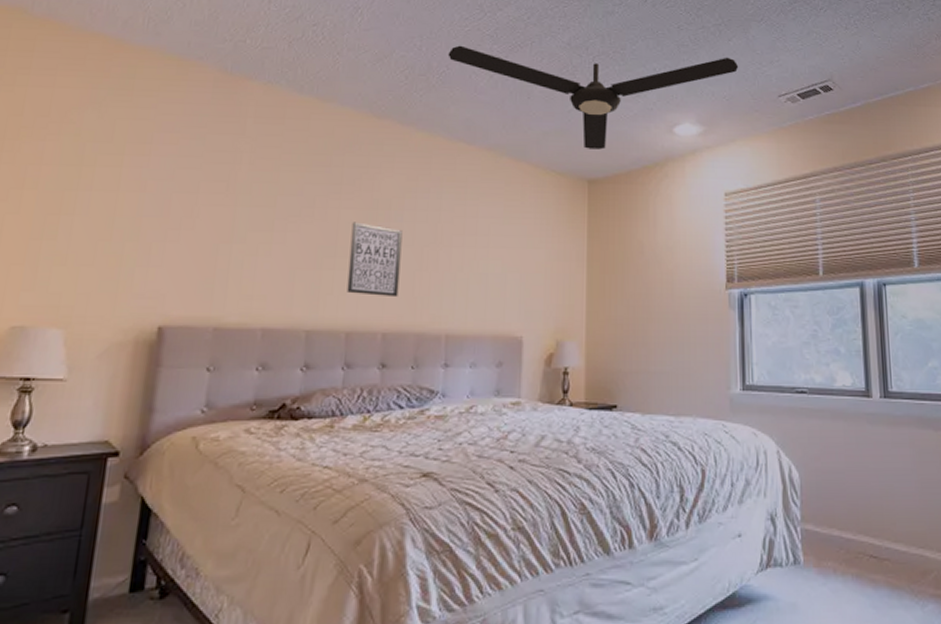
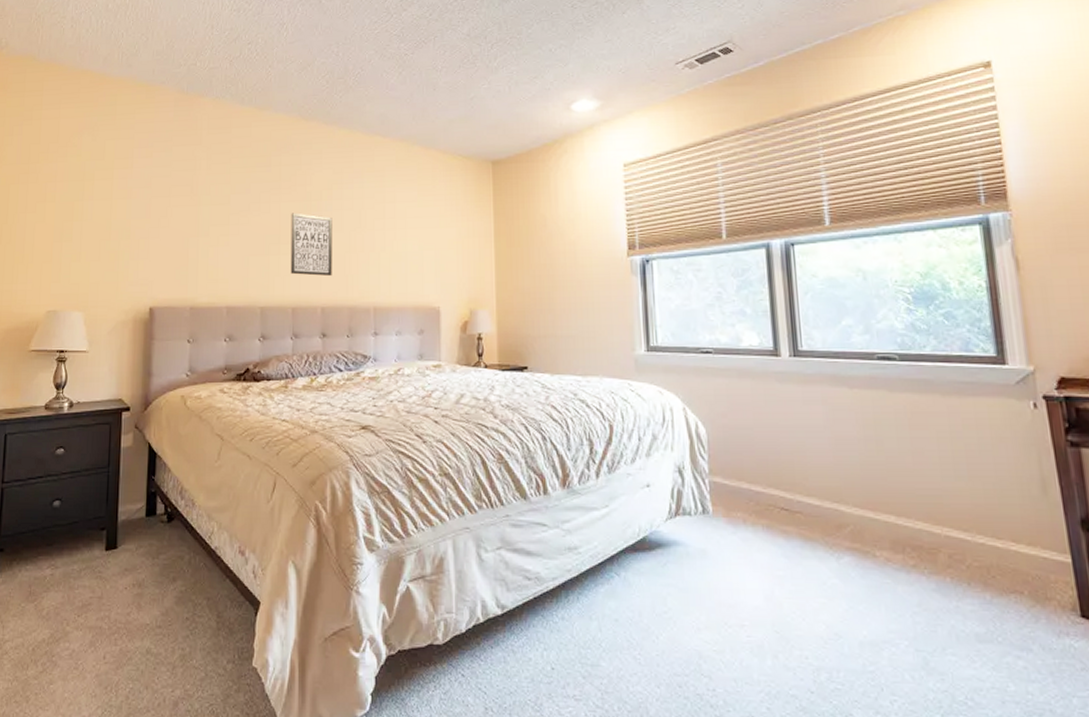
ceiling fan: present [448,45,739,150] -> none [361,30,634,133]

